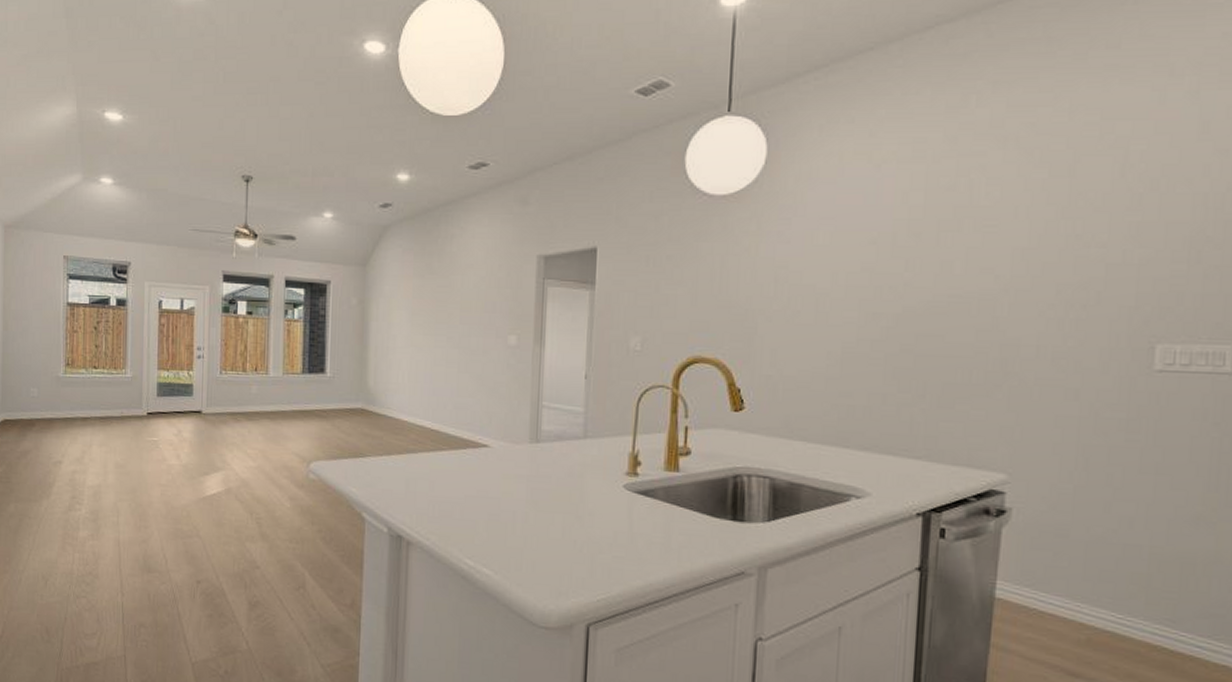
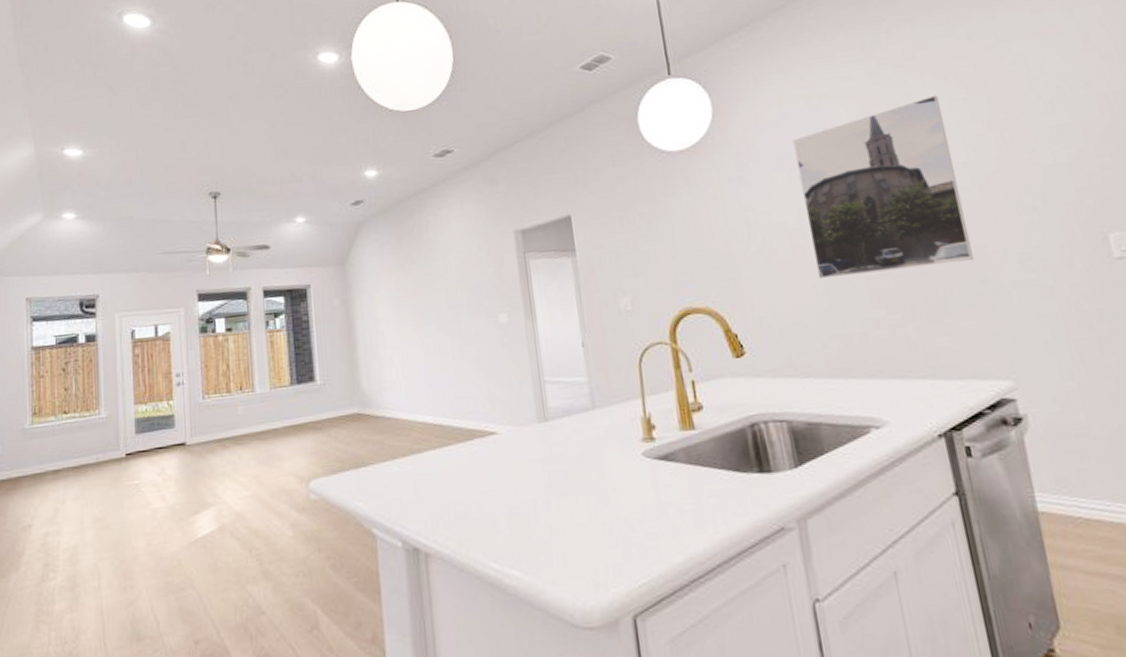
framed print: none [836,171,1015,352] -> present [792,95,975,279]

